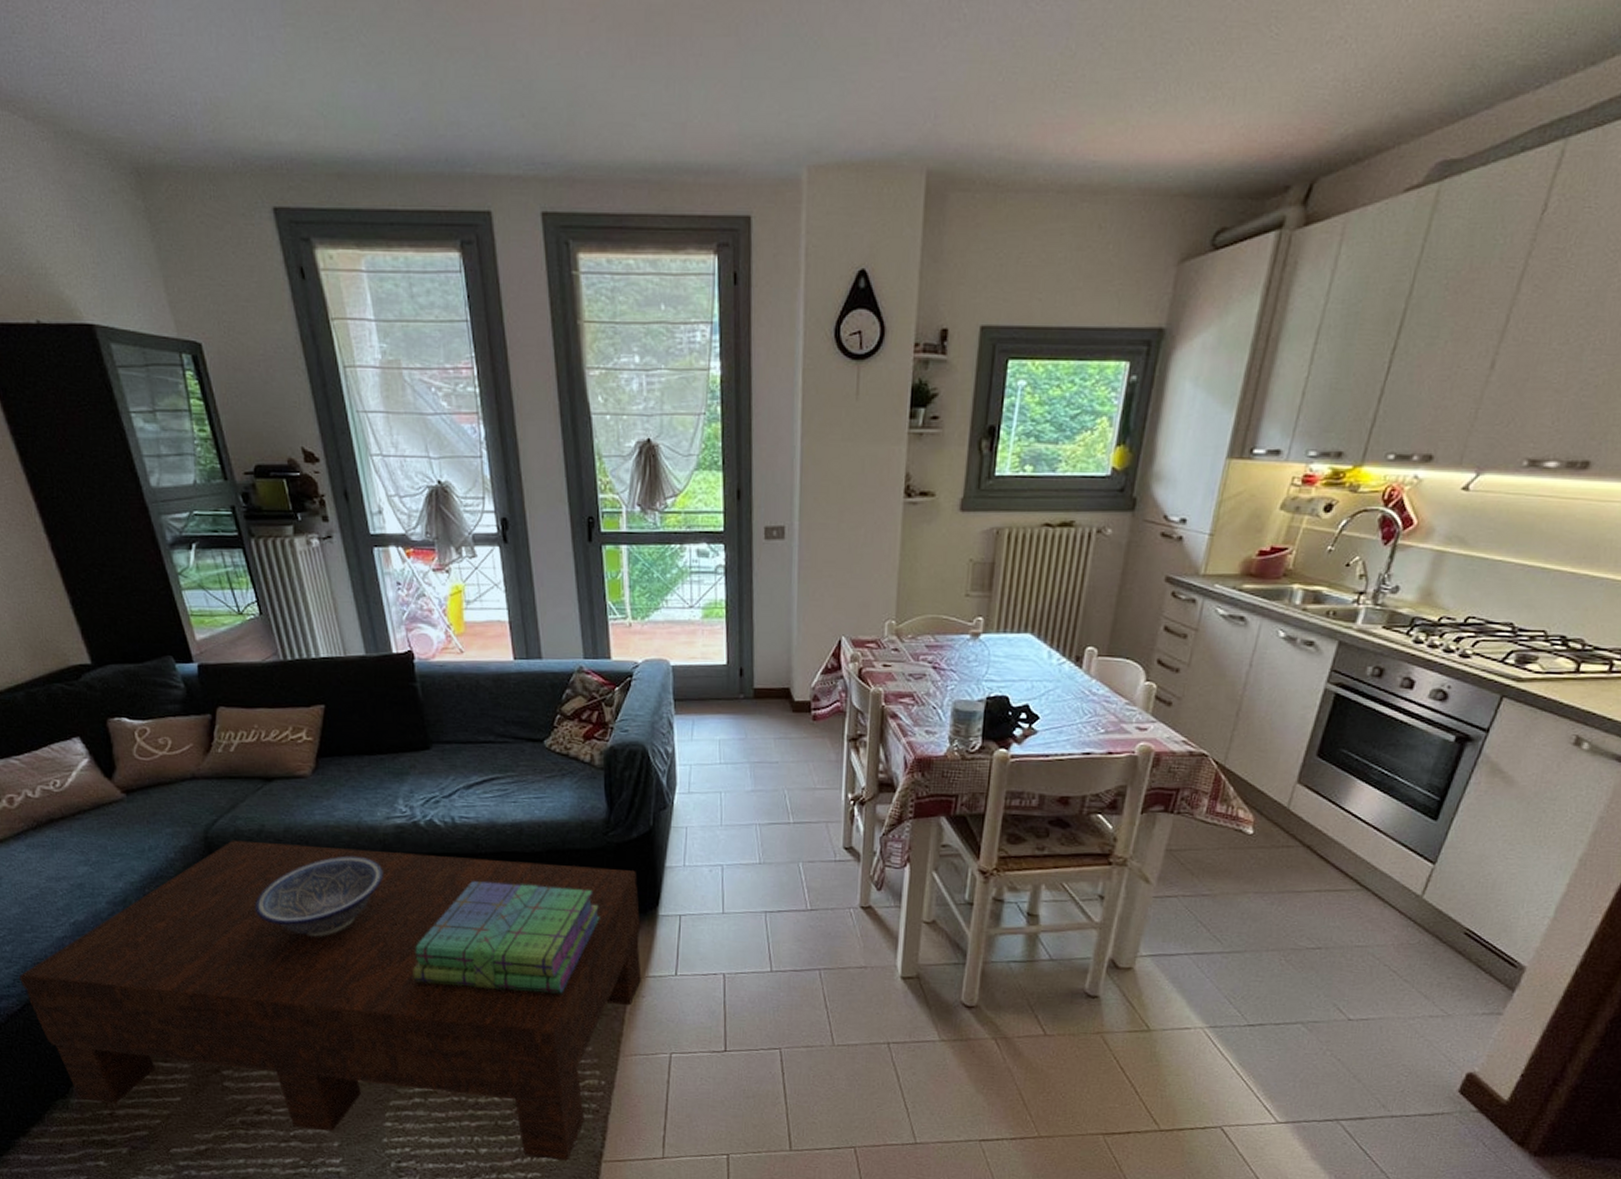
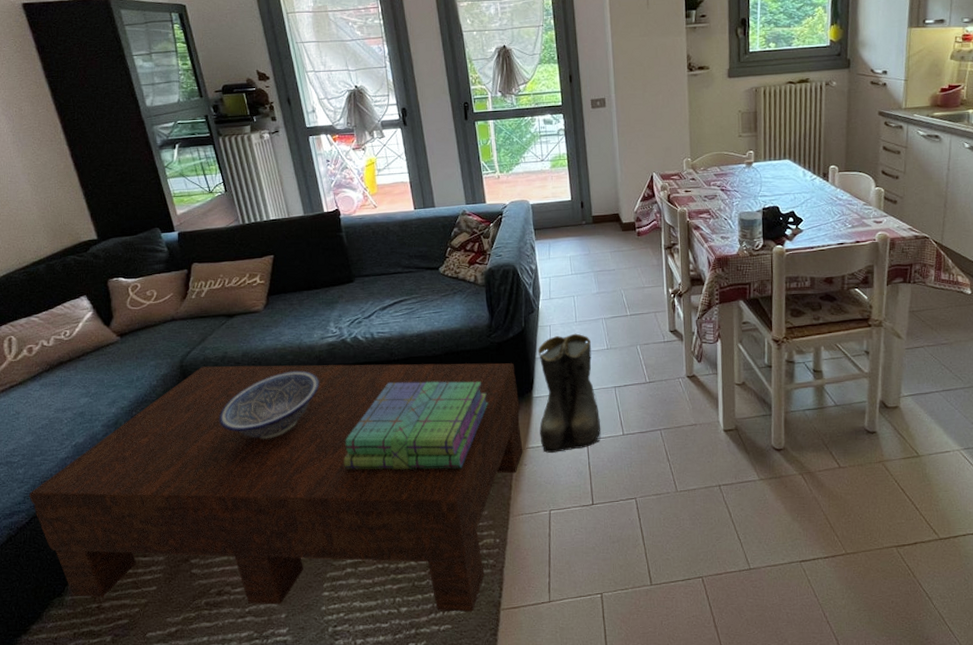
boots: none [664,840,743,985] -> present [537,333,601,453]

